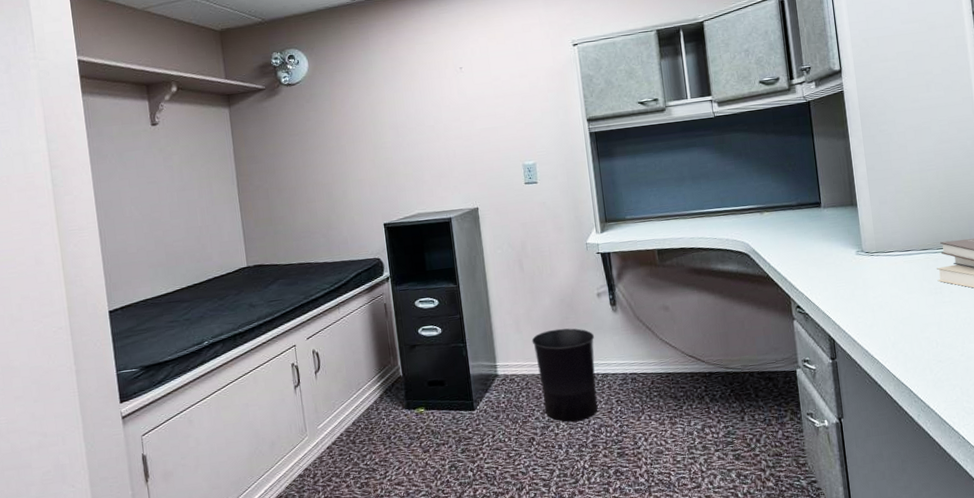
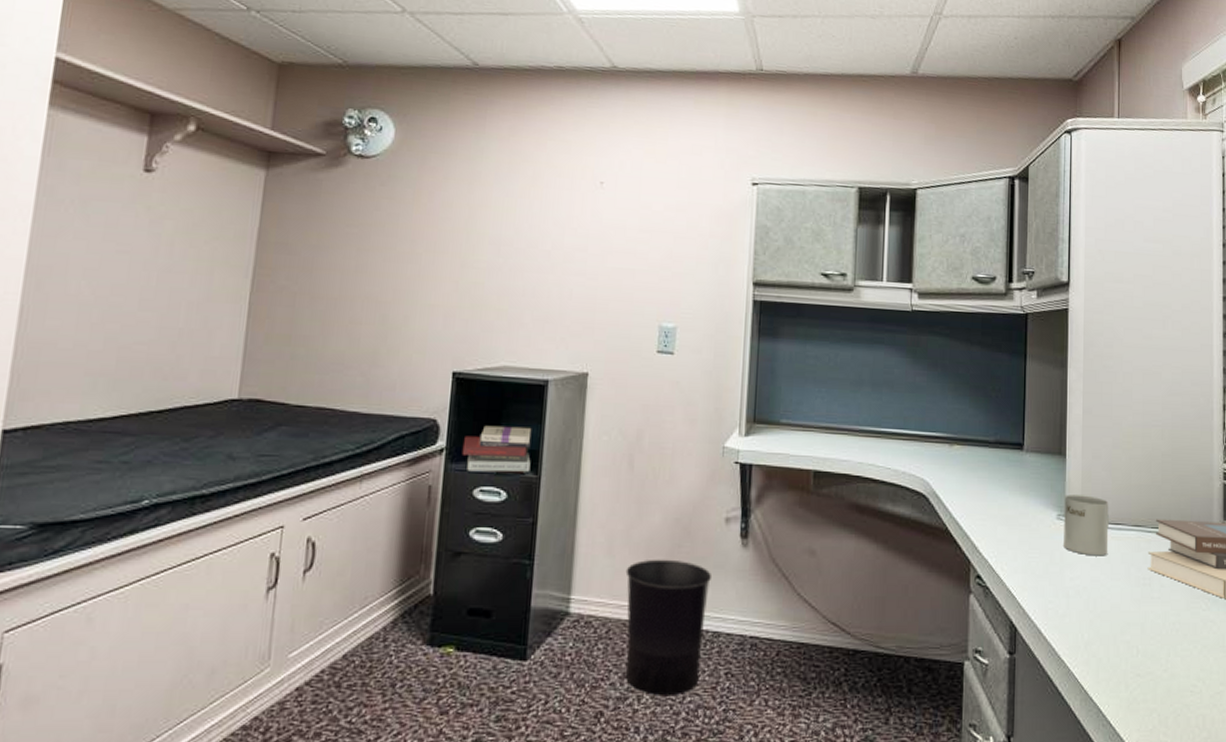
books: none [401,253,451,290] -> present [462,425,532,475]
mug: none [860,233,902,278] -> present [1064,495,1109,556]

